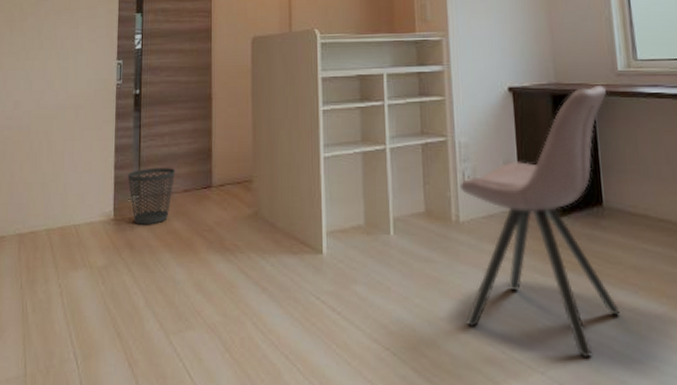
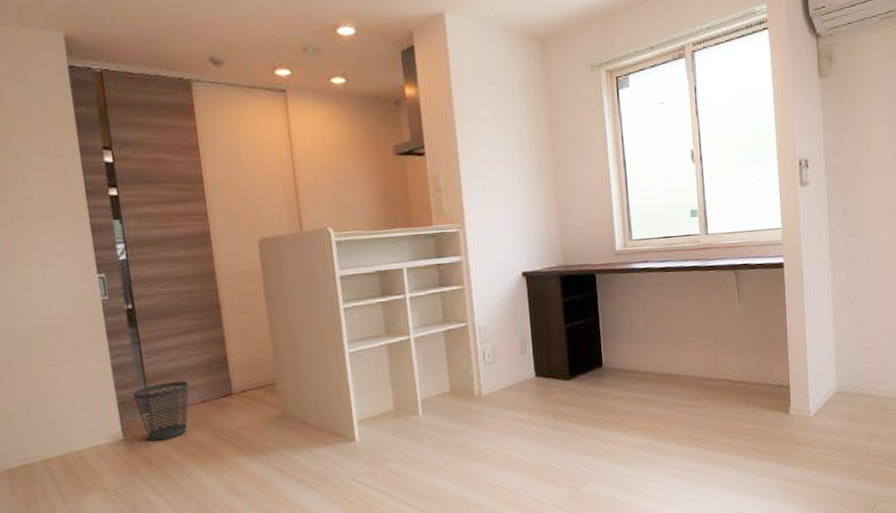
chair: present [460,84,621,358] -> none [481,264,616,488]

